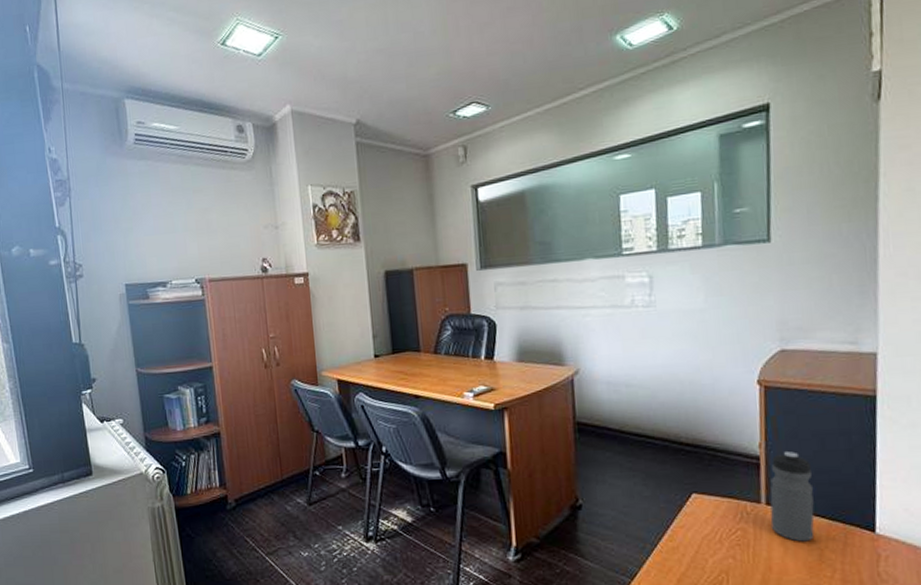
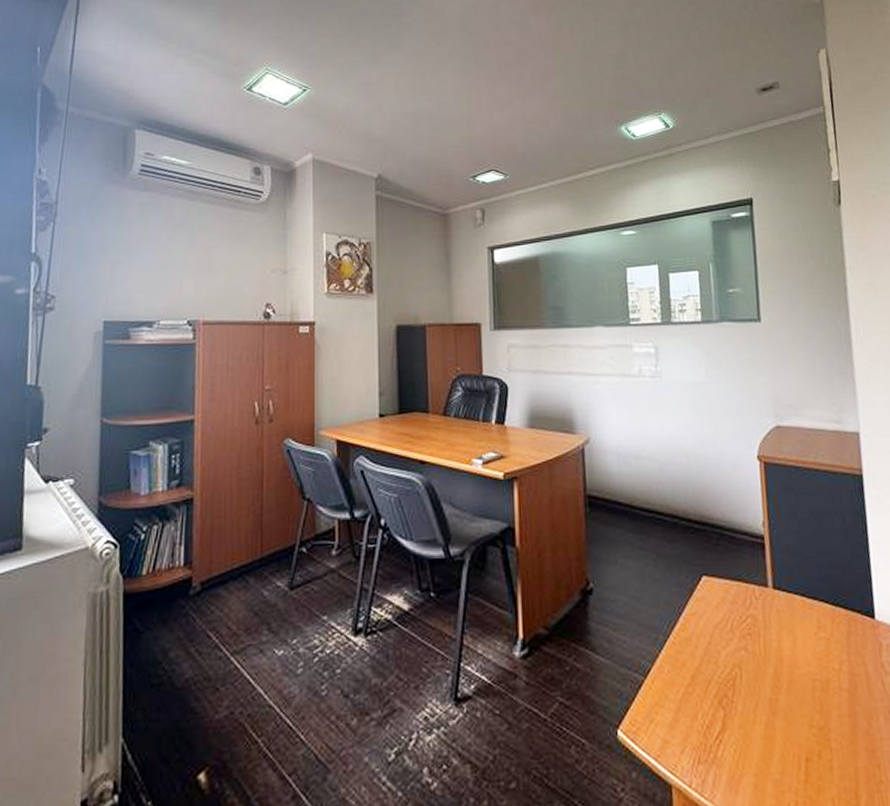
water bottle: present [770,451,815,542] -> none [775,531,820,630]

